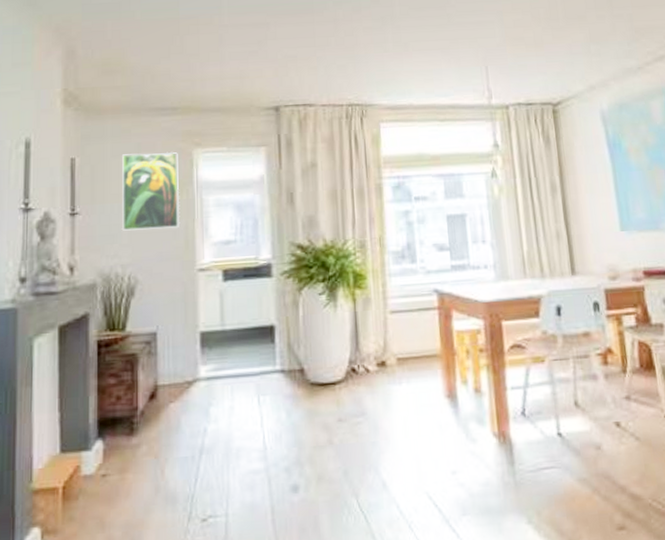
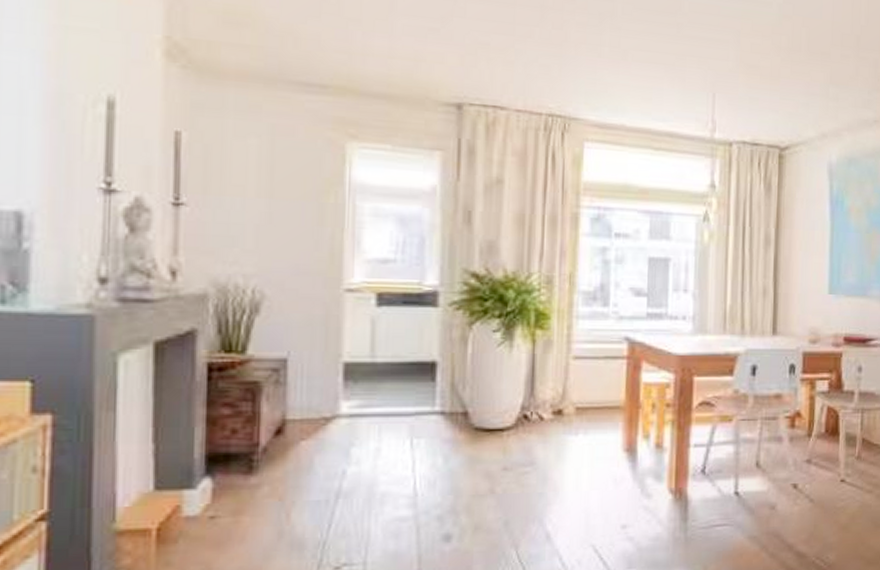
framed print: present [121,151,180,231] -> none [244,136,326,236]

